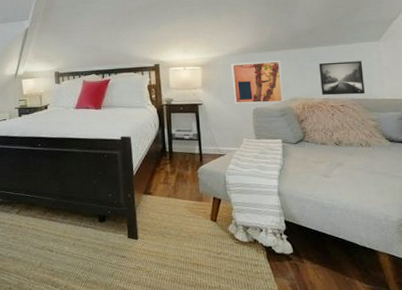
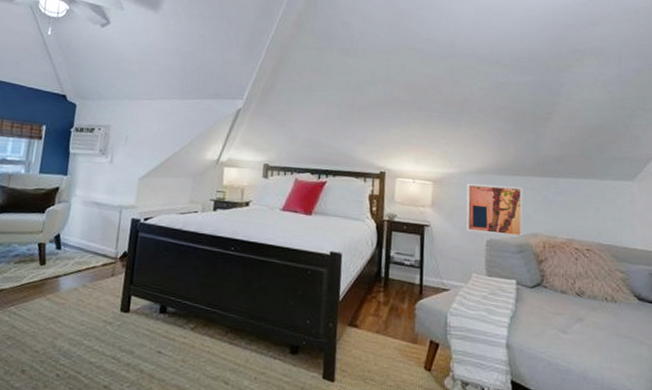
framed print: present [318,61,365,96] -> none [565,197,614,240]

